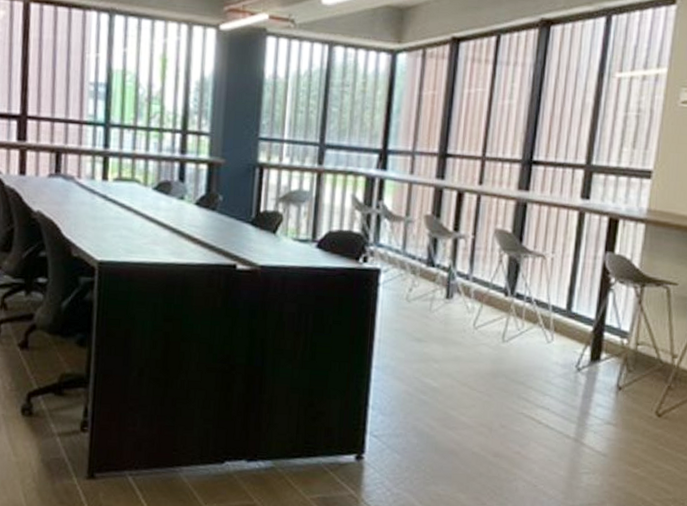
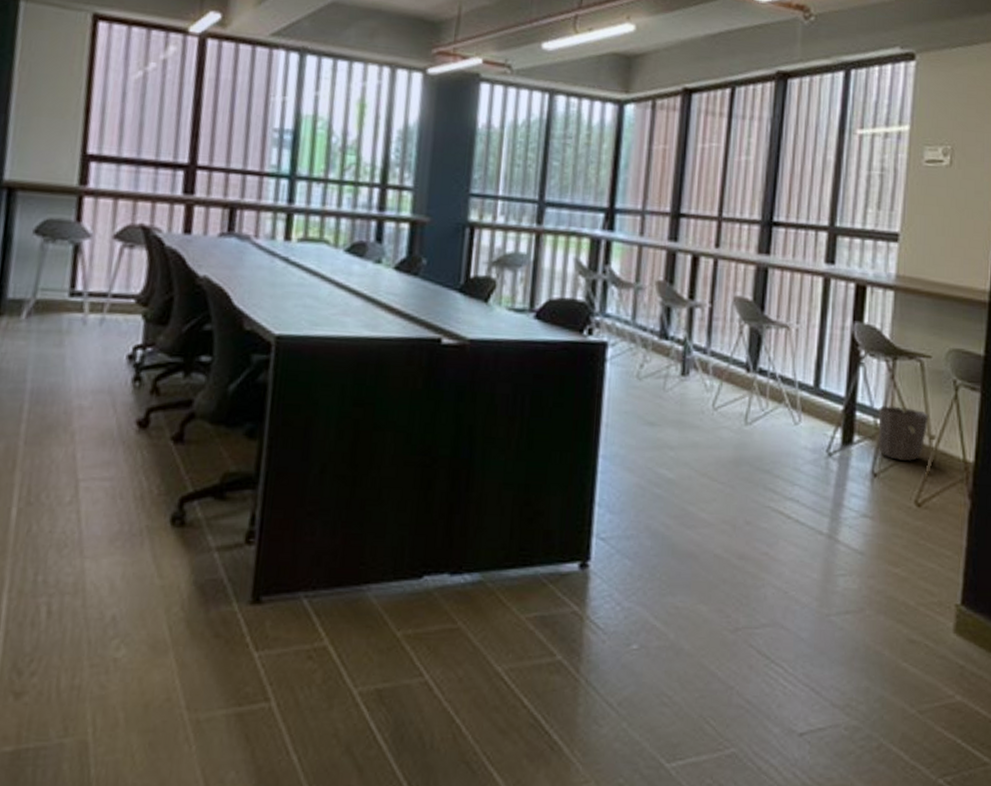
waste basket: none [623,327,673,377] -> present [878,405,929,461]

